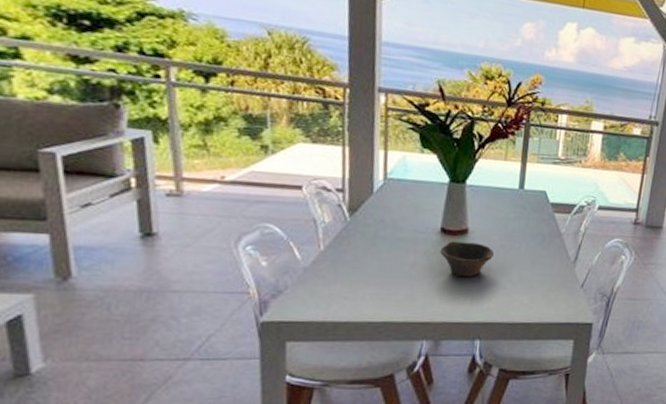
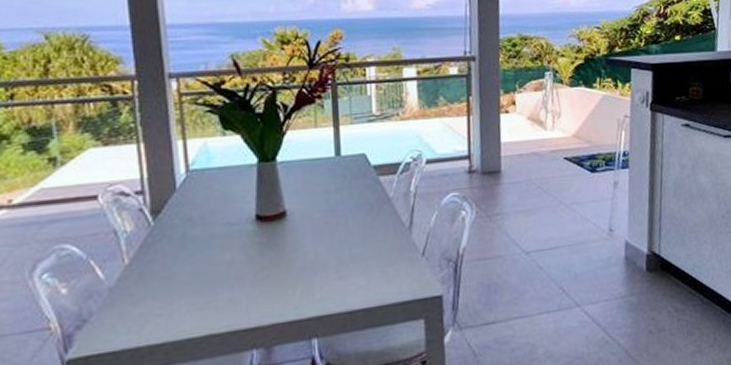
bowl: present [440,241,494,277] -> none [258,225,318,267]

